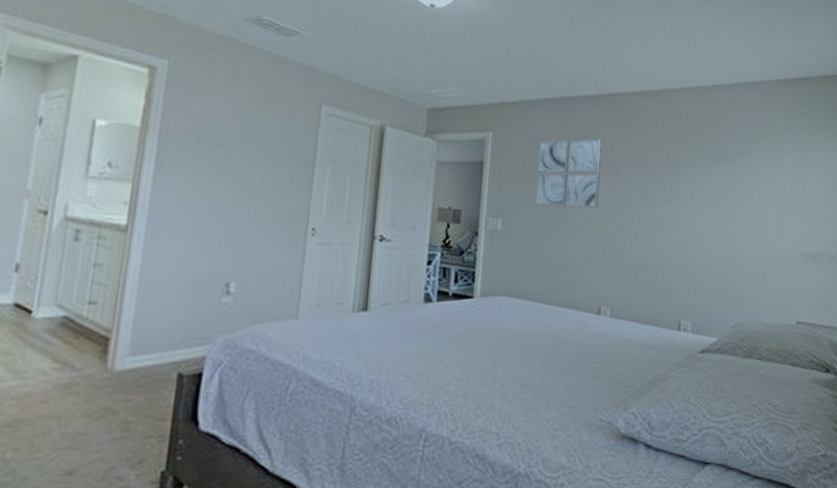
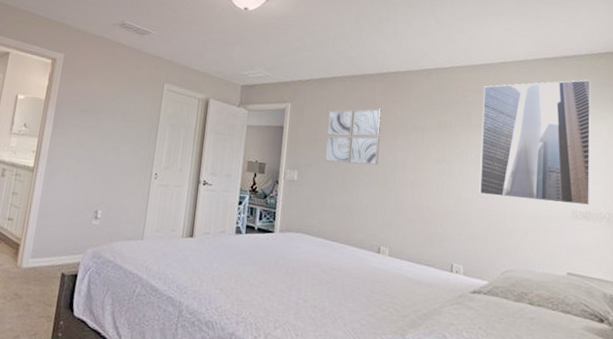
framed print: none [709,105,823,247] -> present [479,79,591,206]

